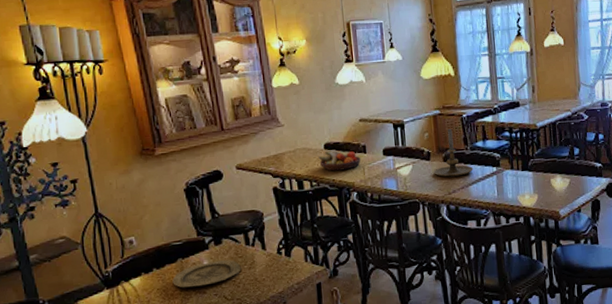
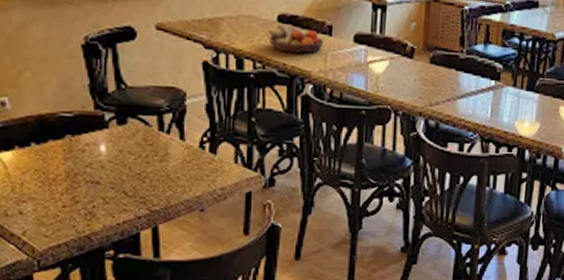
plate: present [172,259,241,288] -> none [56,145,150,175]
candle holder: present [433,129,473,177] -> none [414,22,466,85]

